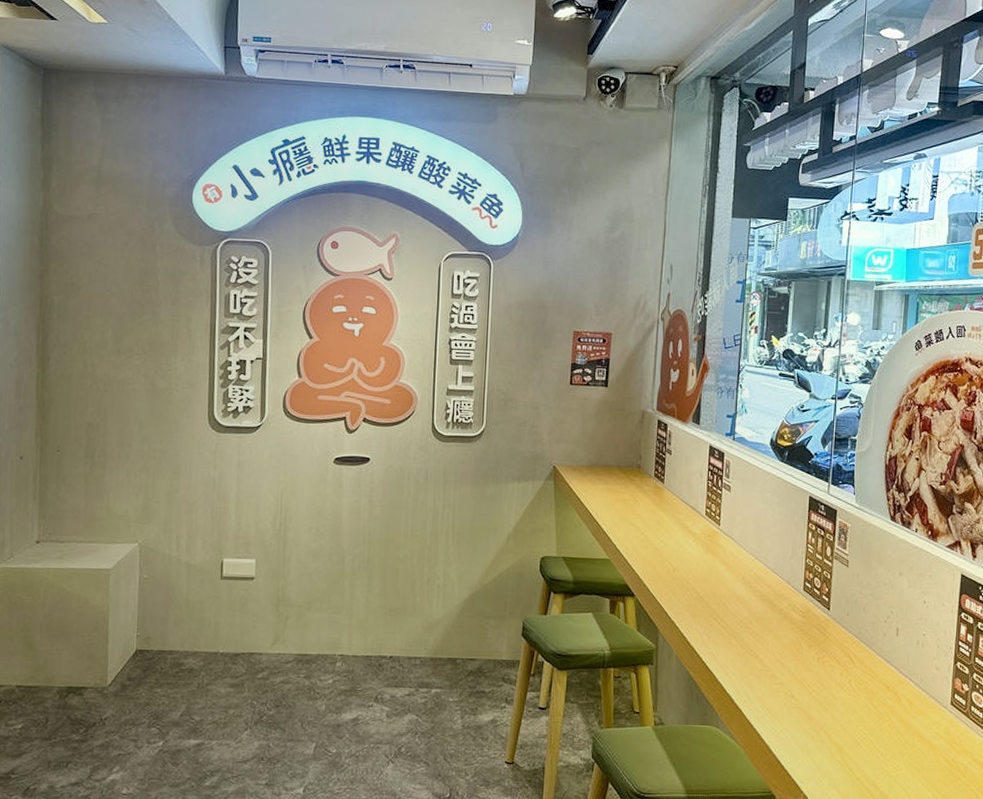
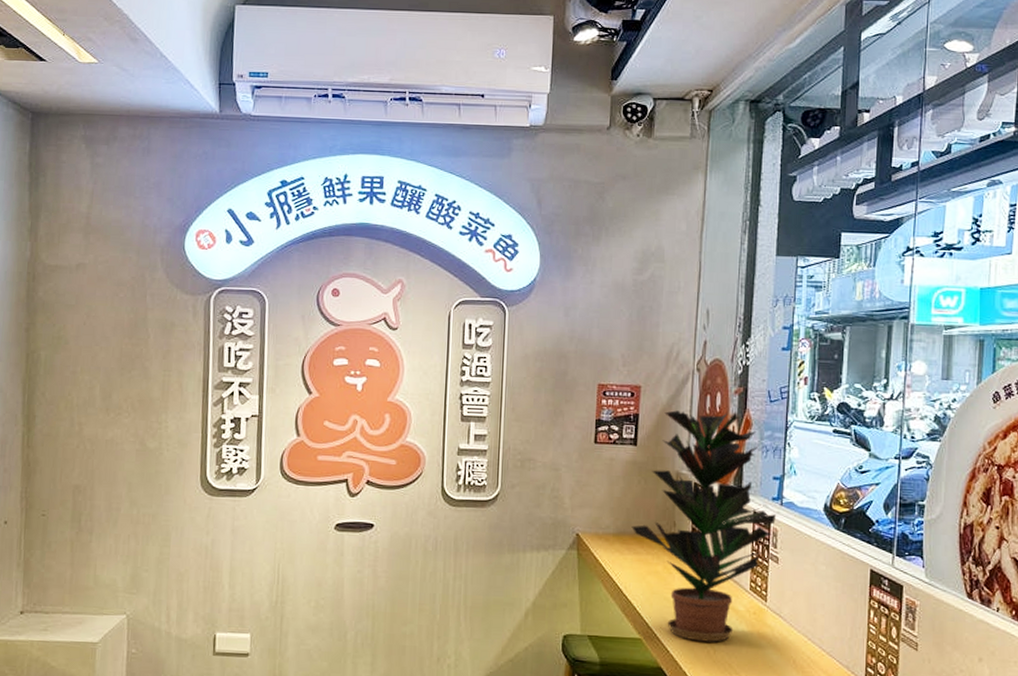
potted plant: none [602,355,729,562] -> present [631,410,776,642]

